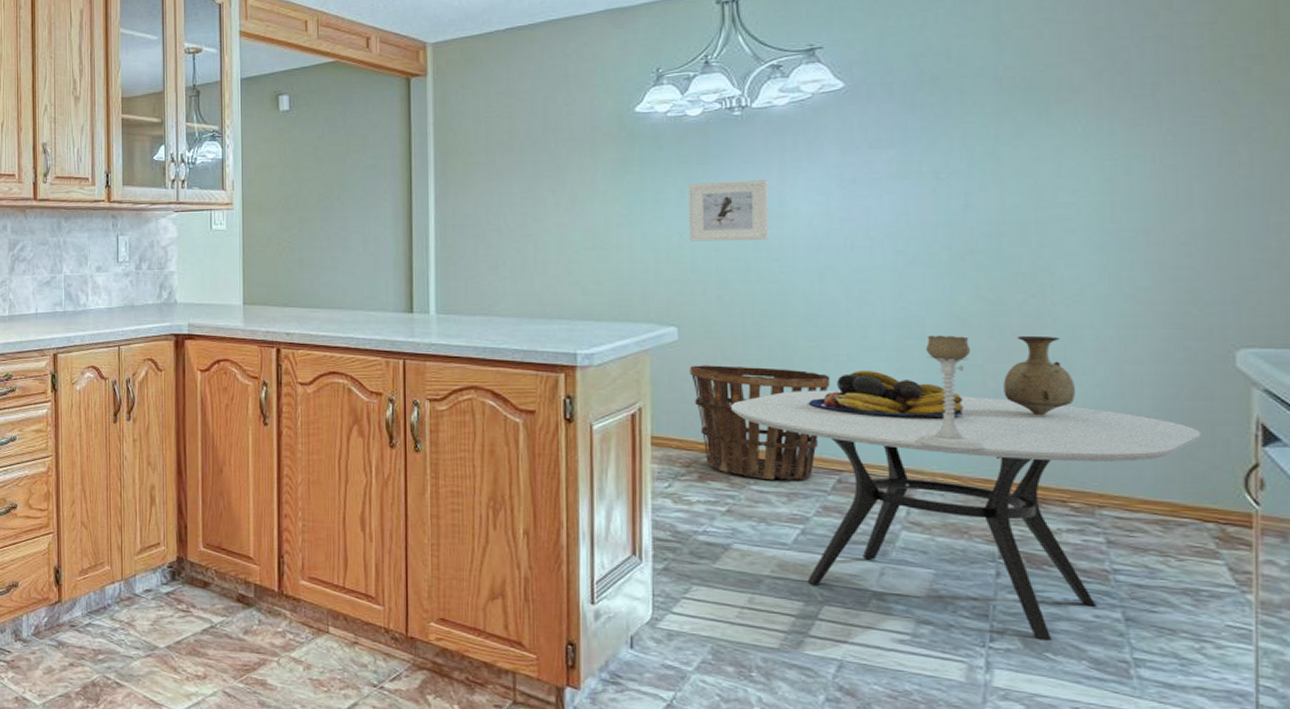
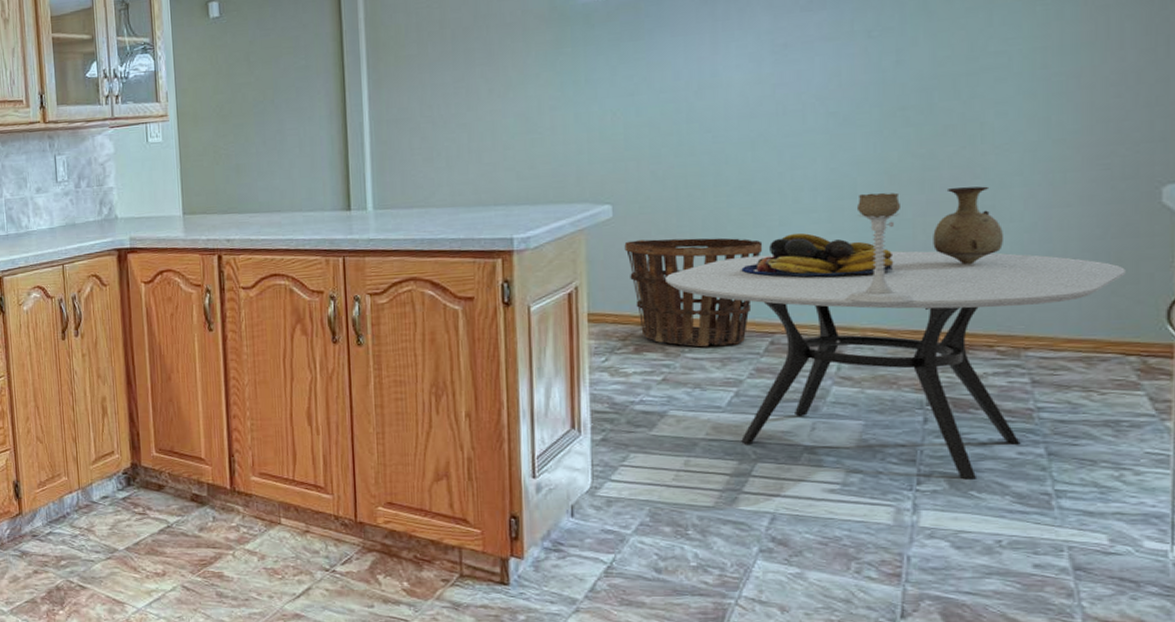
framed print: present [689,179,769,242] -> none [621,50,701,119]

